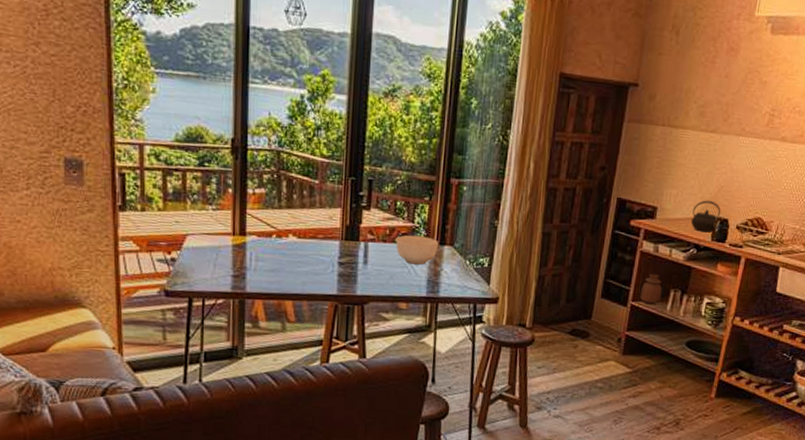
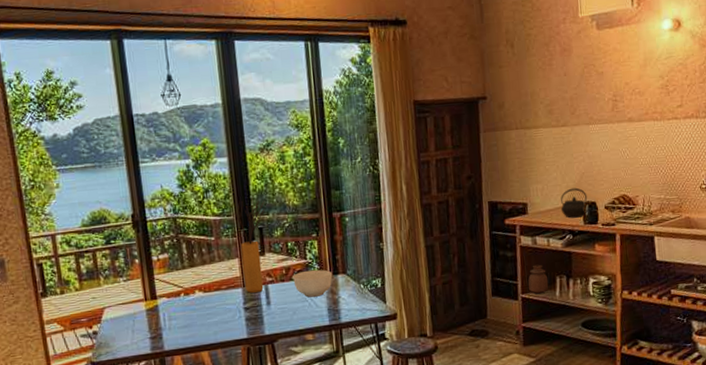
vase: none [344,143,380,249] -> present [234,195,265,294]

